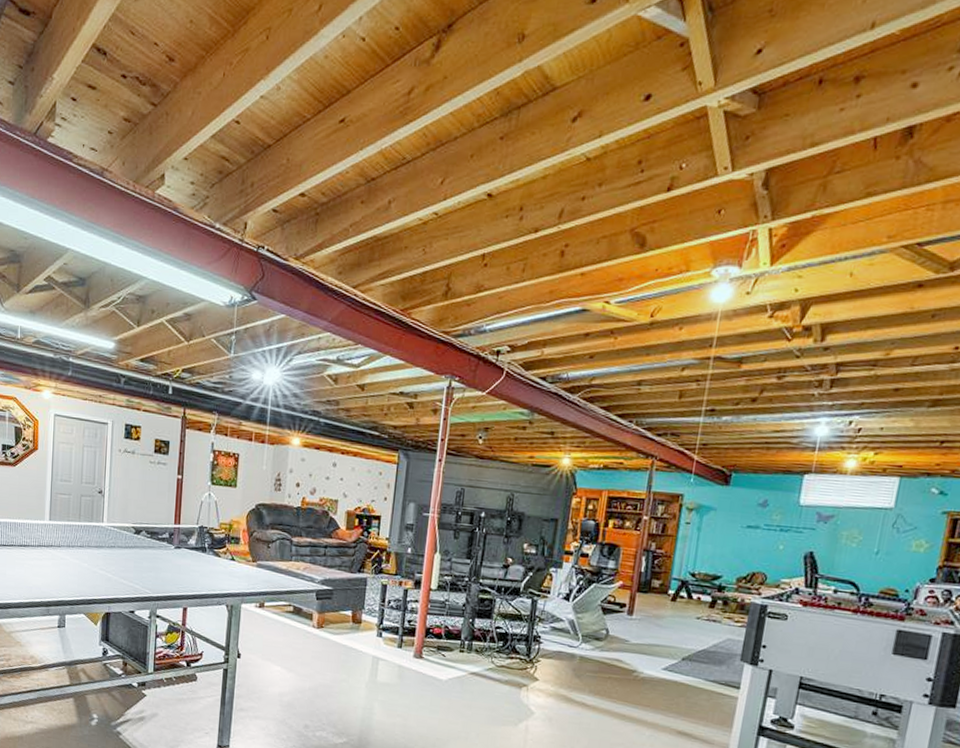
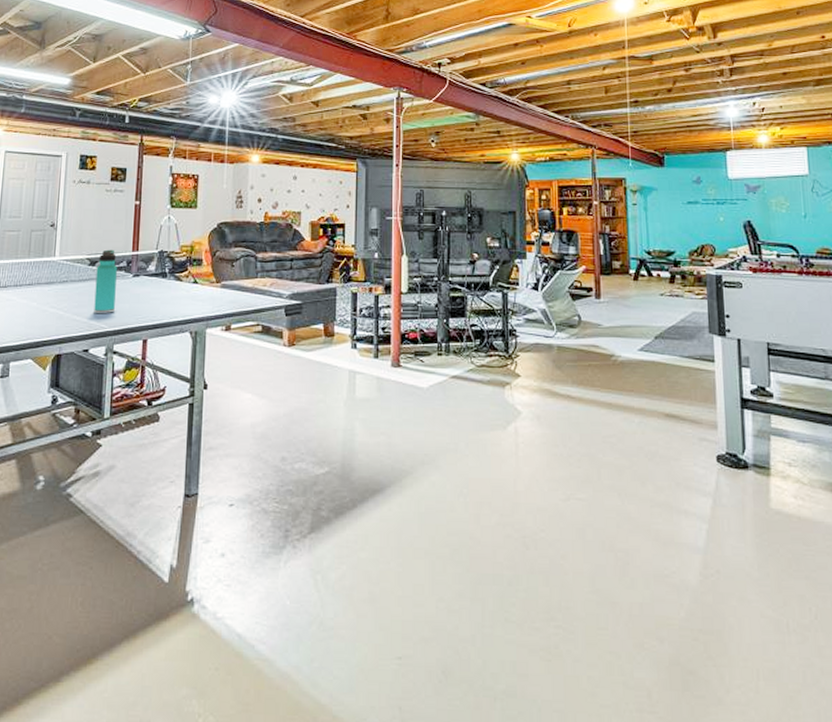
thermos bottle: none [139,520,160,580] -> present [94,249,117,313]

